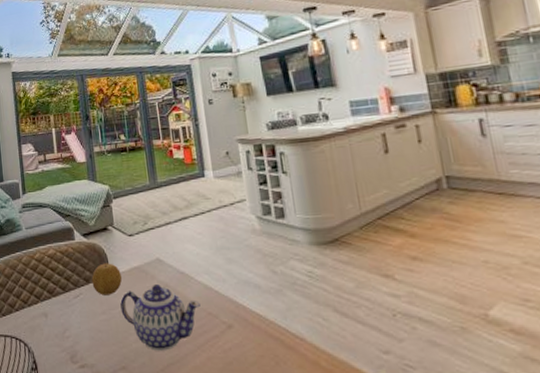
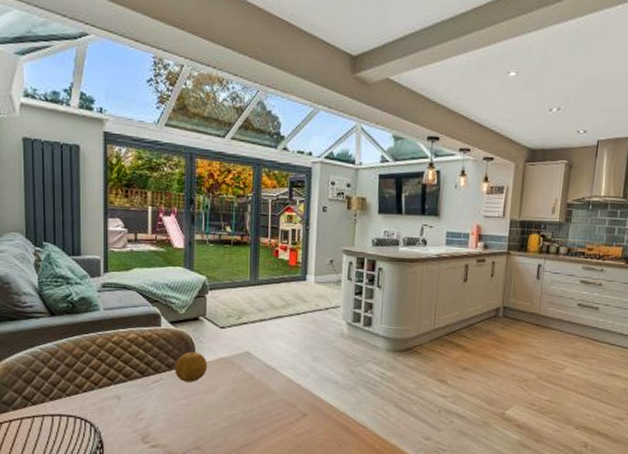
teapot: present [120,284,200,351] -> none [202,375,281,434]

